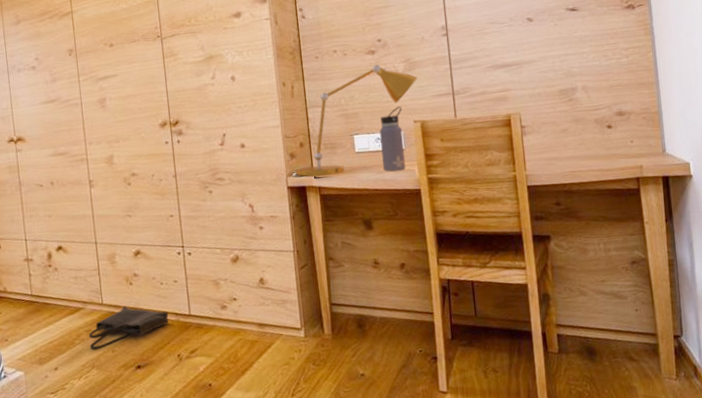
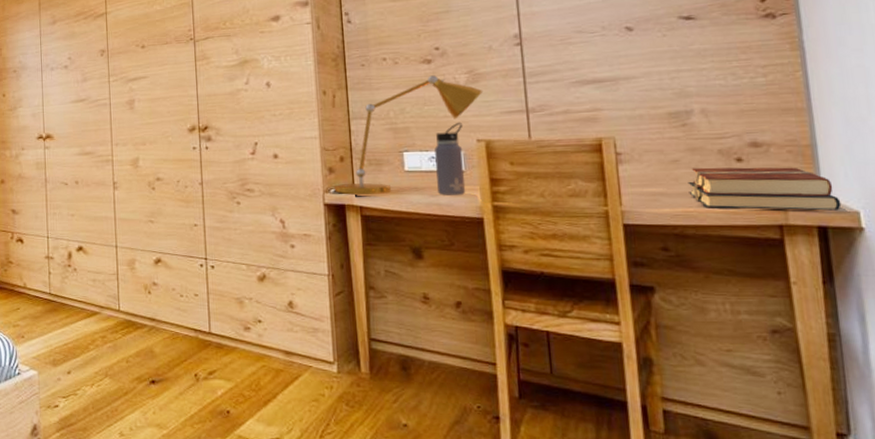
tote bag: present [88,306,169,351] -> none [103,315,187,359]
books: none [573,130,678,168] -> present [688,167,842,211]

